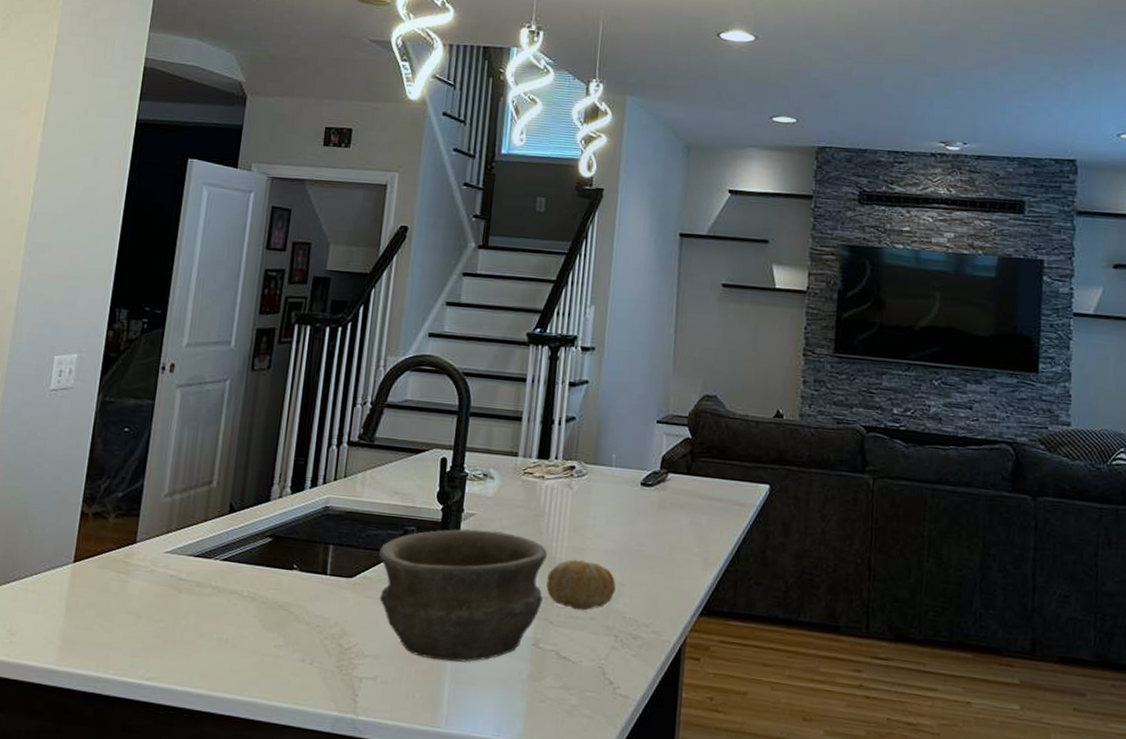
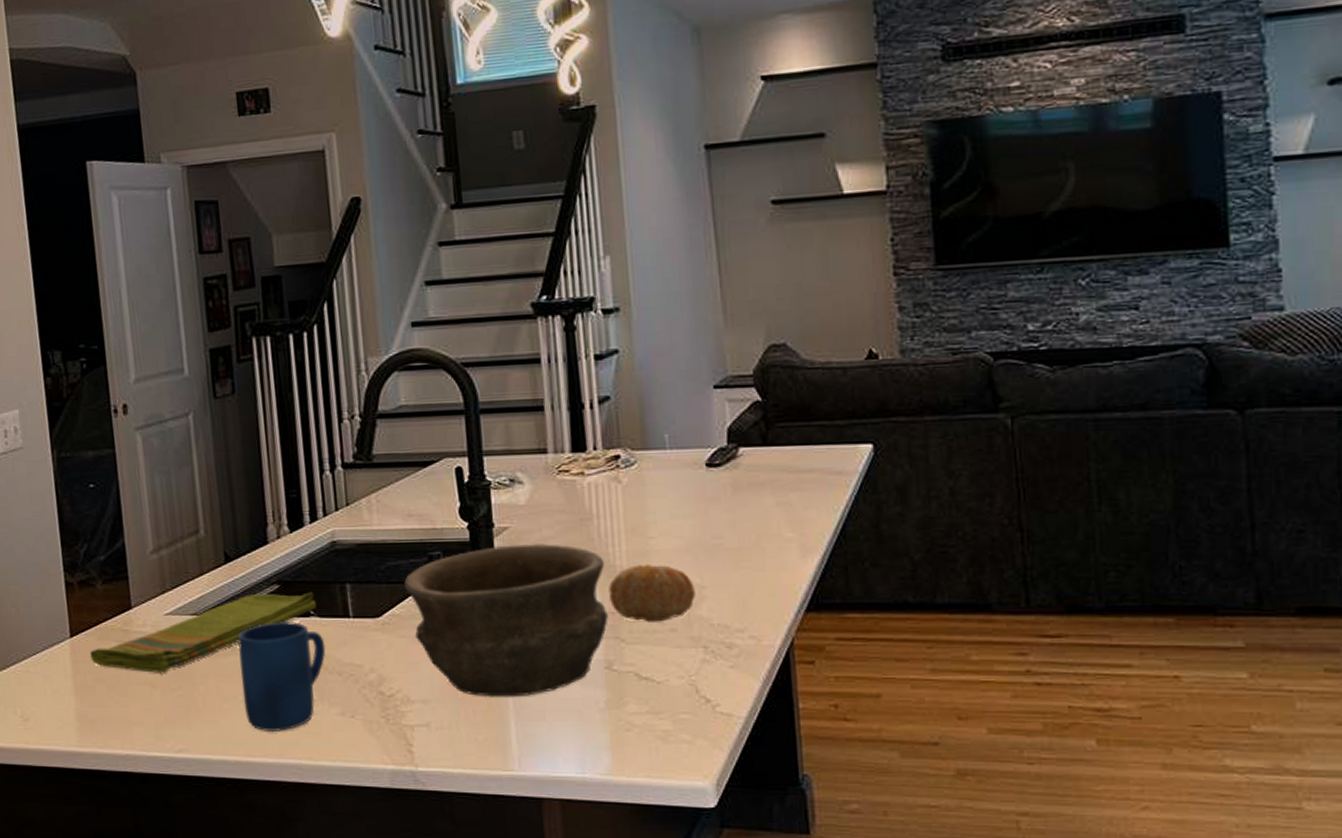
dish towel: none [87,544,301,605] -> present [90,592,317,673]
mug: none [216,570,301,671] -> present [237,622,326,733]

